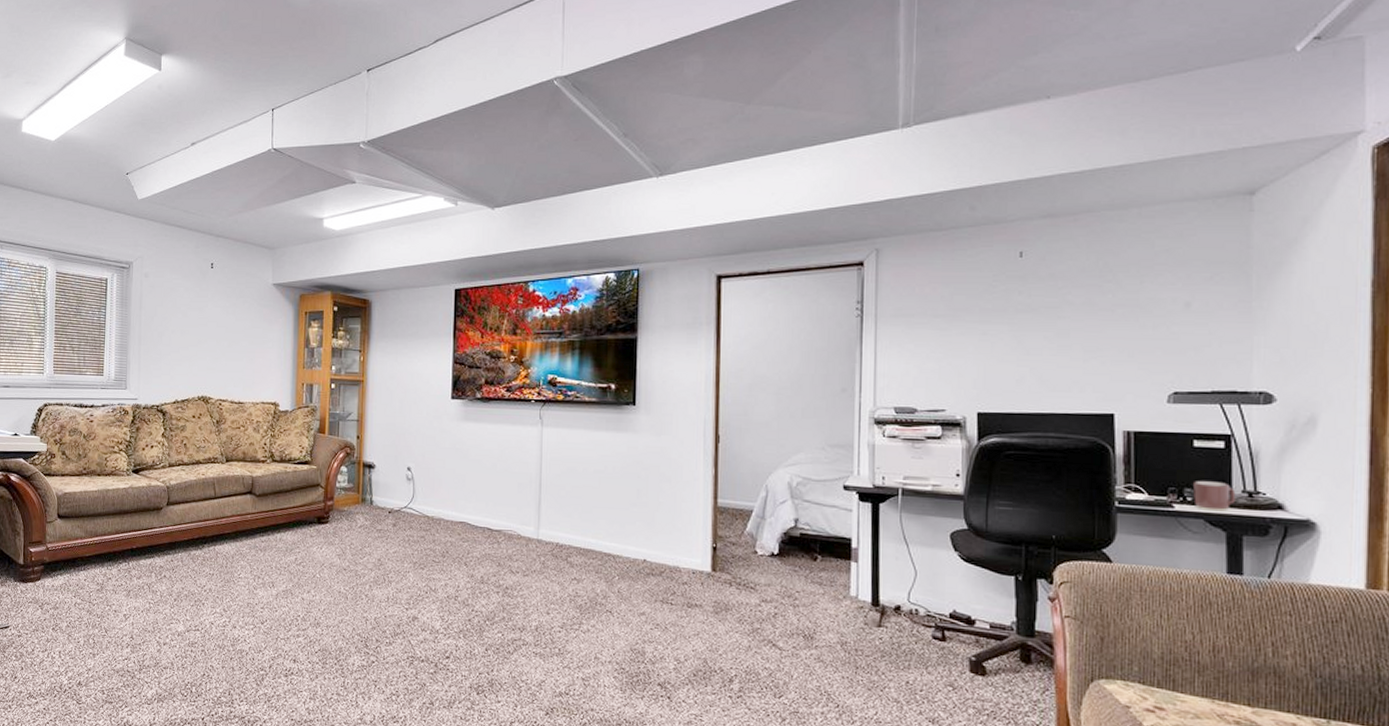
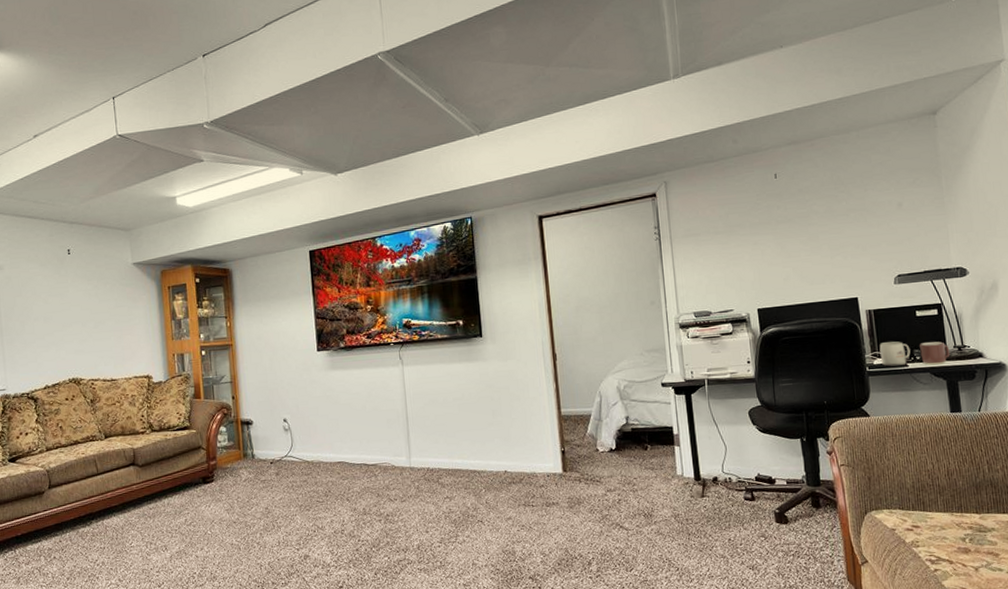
mug: none [1136,474,1180,506] -> present [879,341,911,367]

